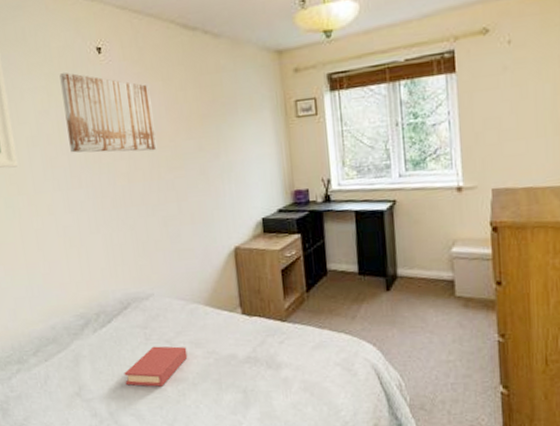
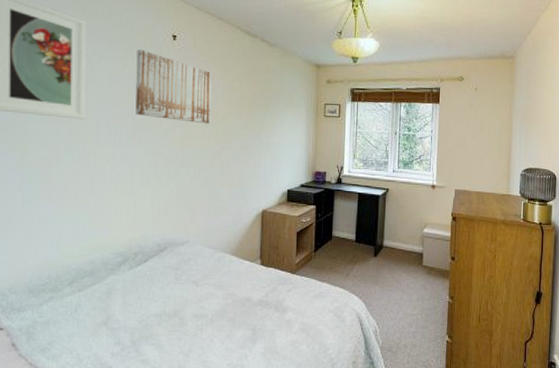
book: present [124,346,188,387] -> none [151,286,210,321]

